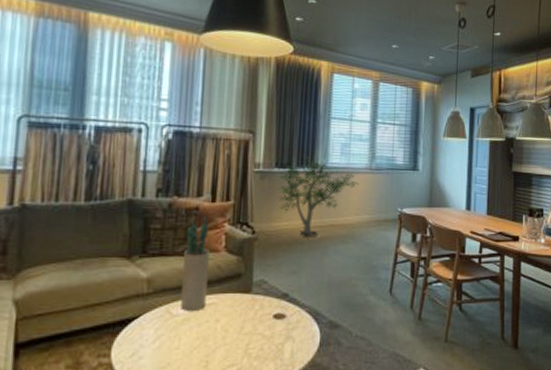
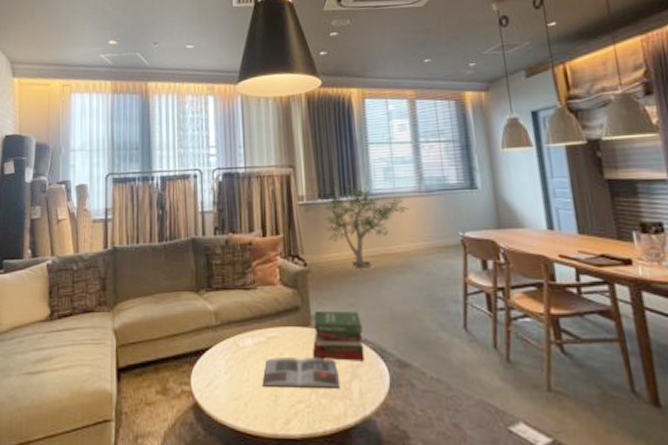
vase: present [180,211,210,311] -> none [242,246,269,343]
magazine: none [193,322,274,353] -> present [262,357,341,388]
books: none [250,277,302,325] -> present [312,310,365,362]

